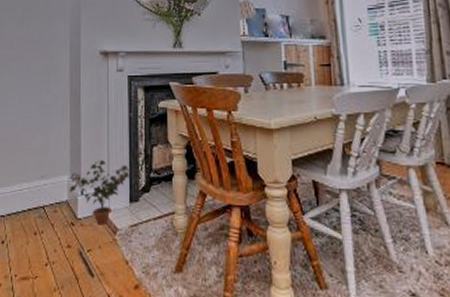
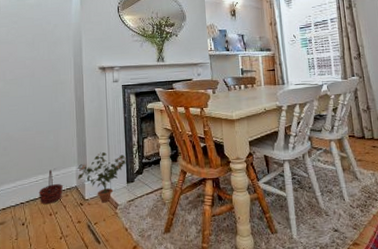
basket: none [22,177,51,220] -> present [38,169,63,204]

